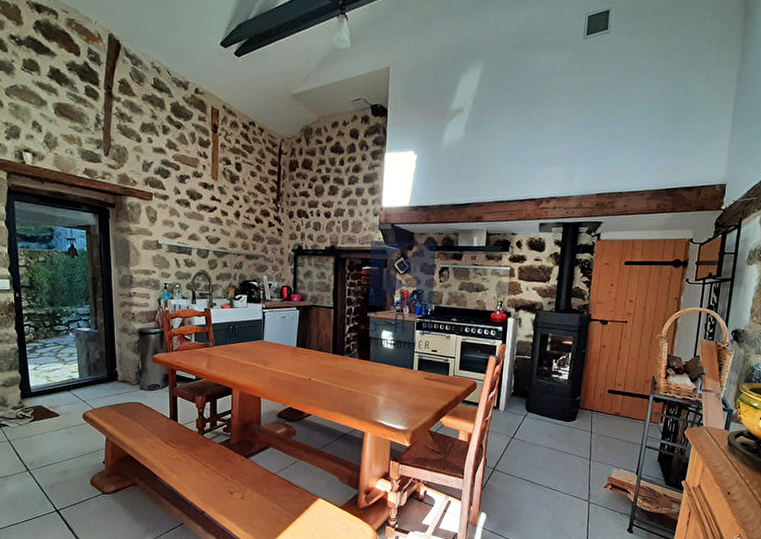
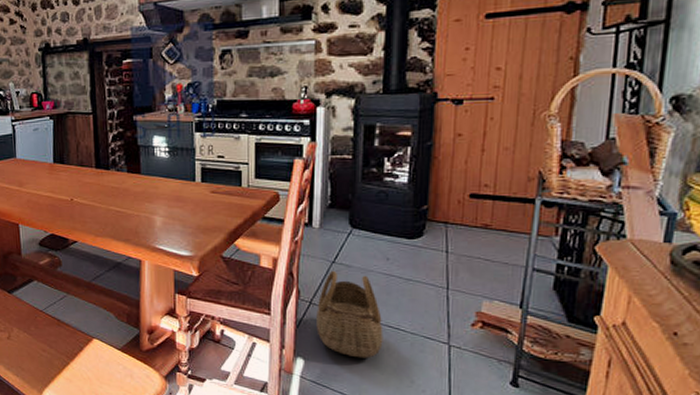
basket: none [497,444,545,513] -> present [316,270,383,358]

